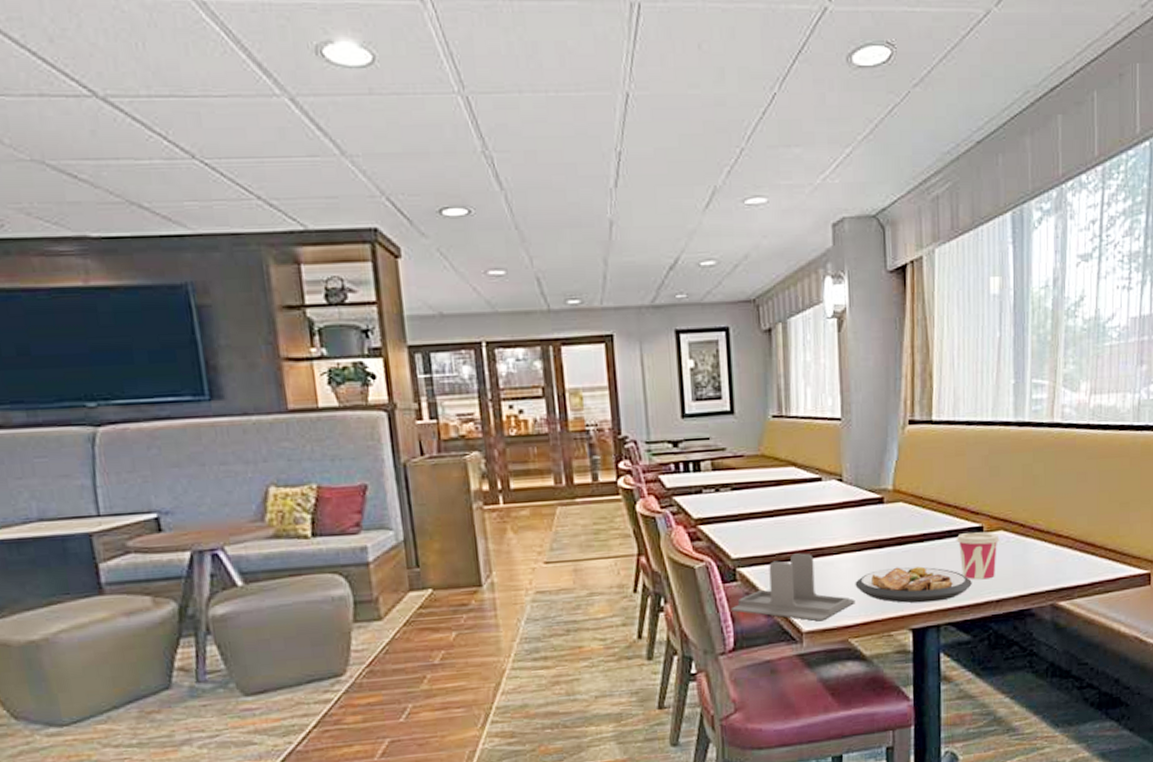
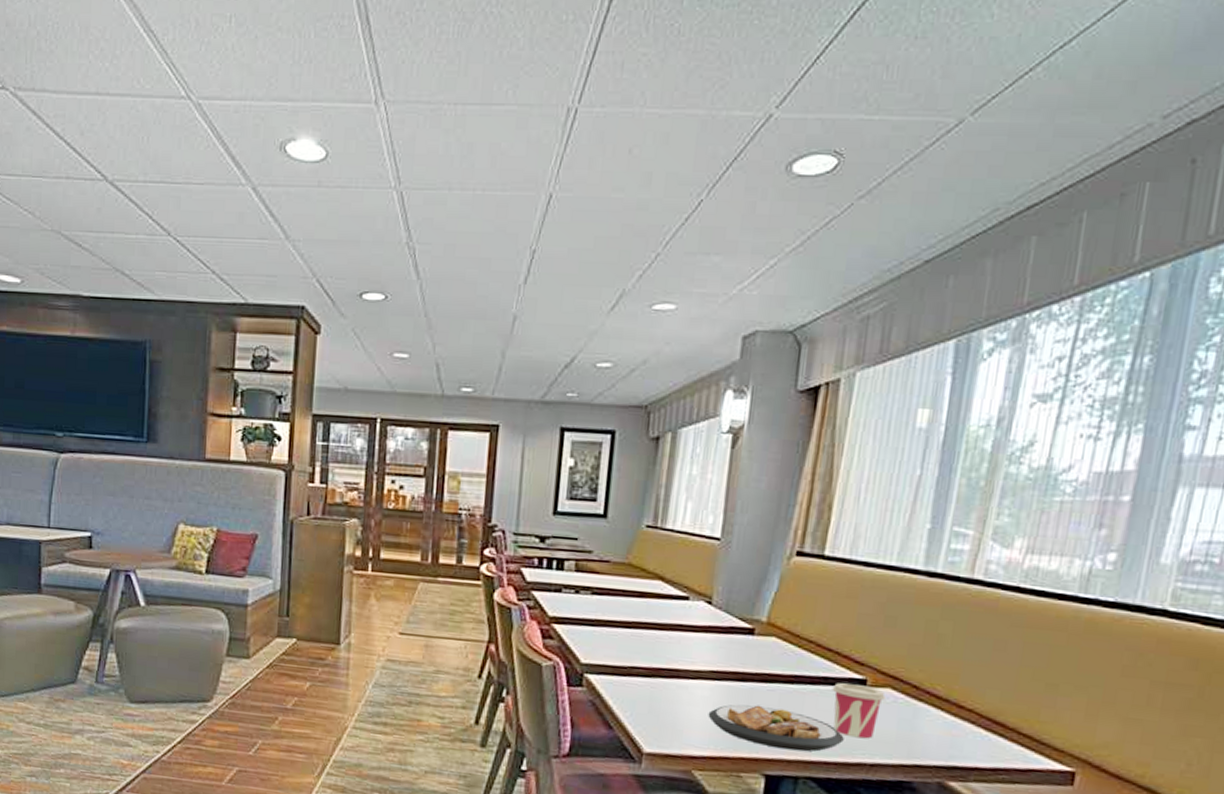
napkin holder: present [730,553,856,621] -> none [571,669,706,746]

